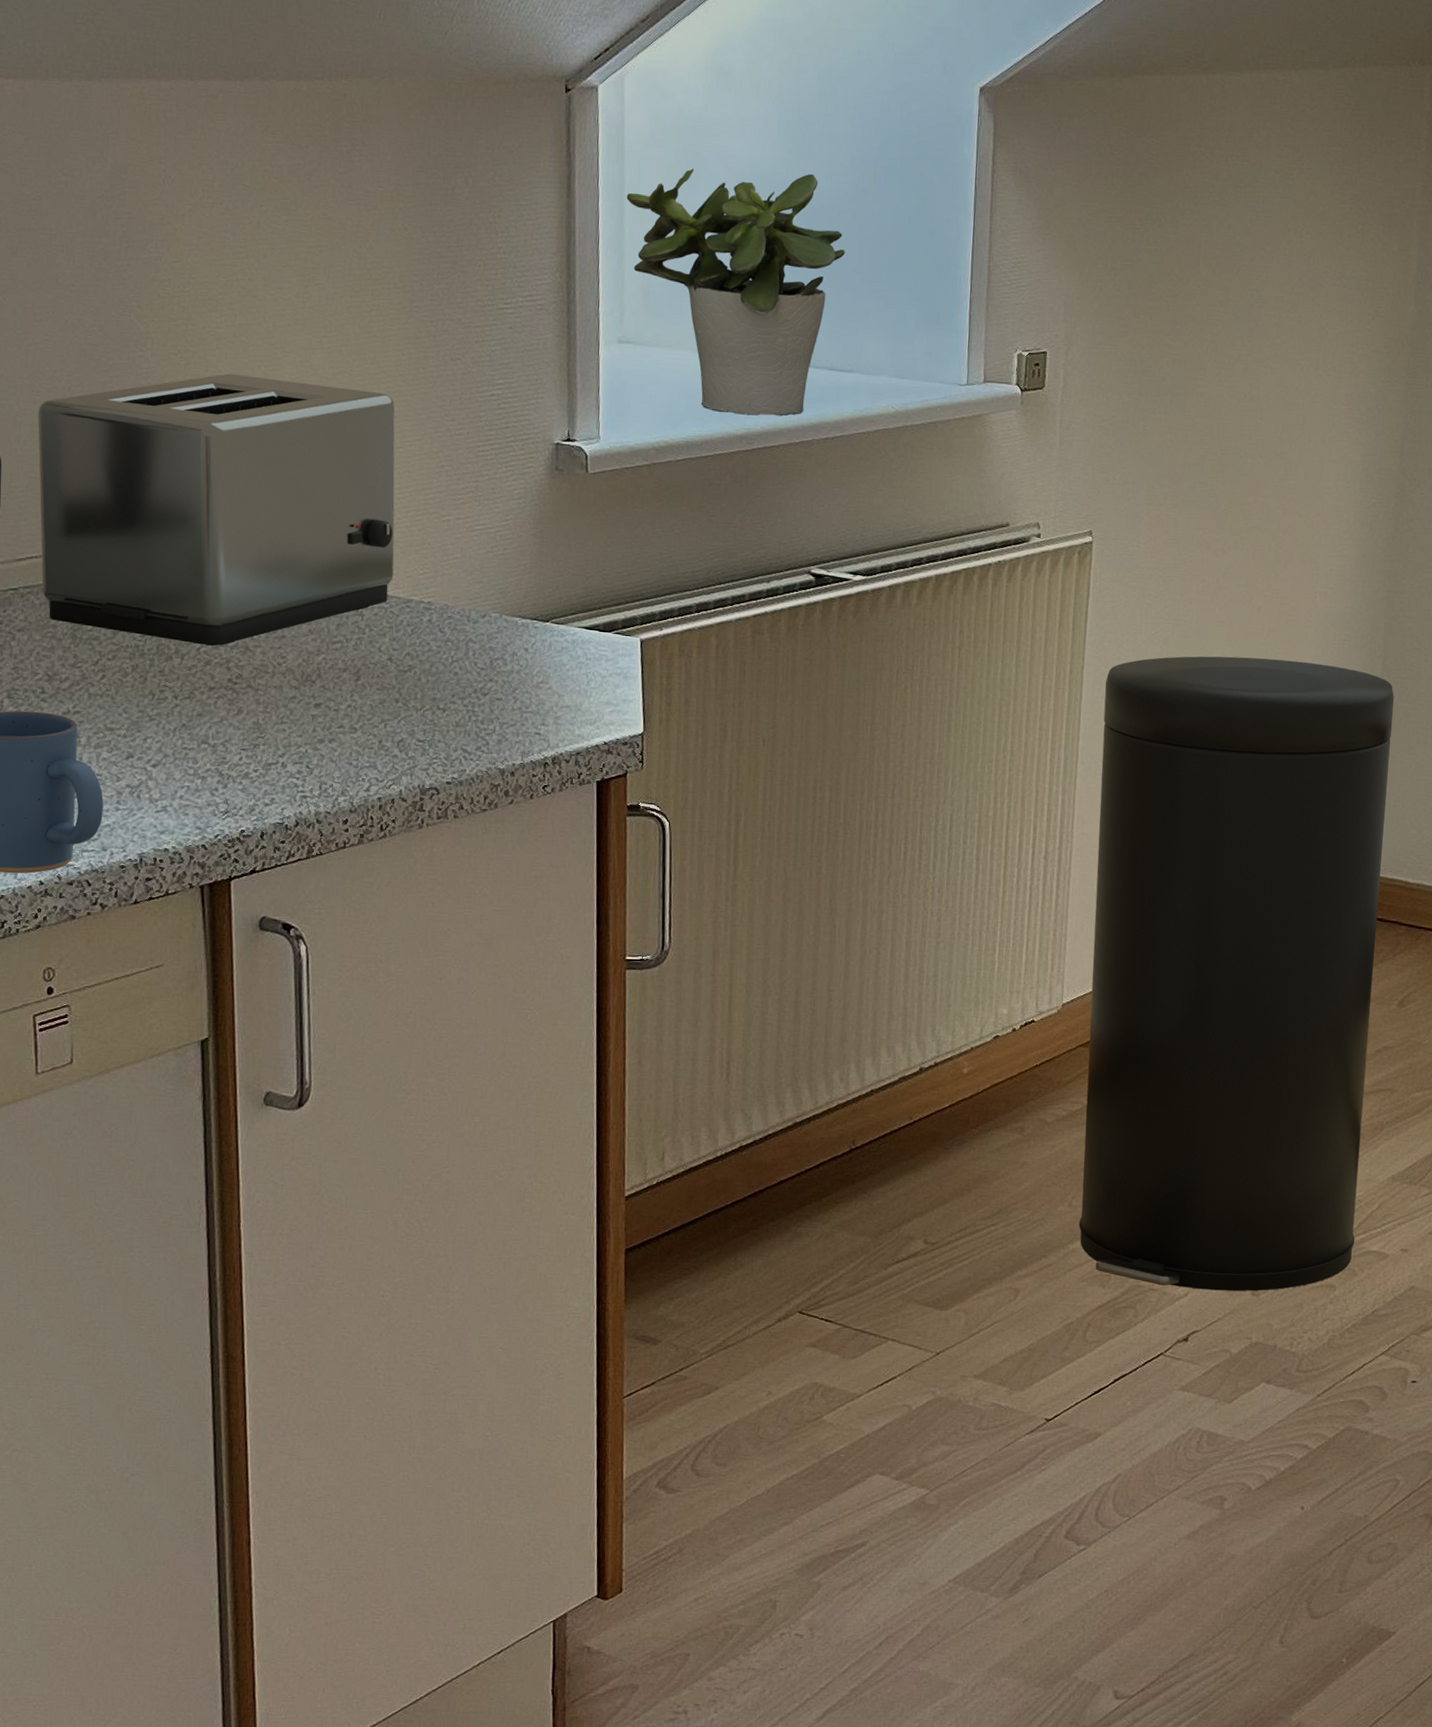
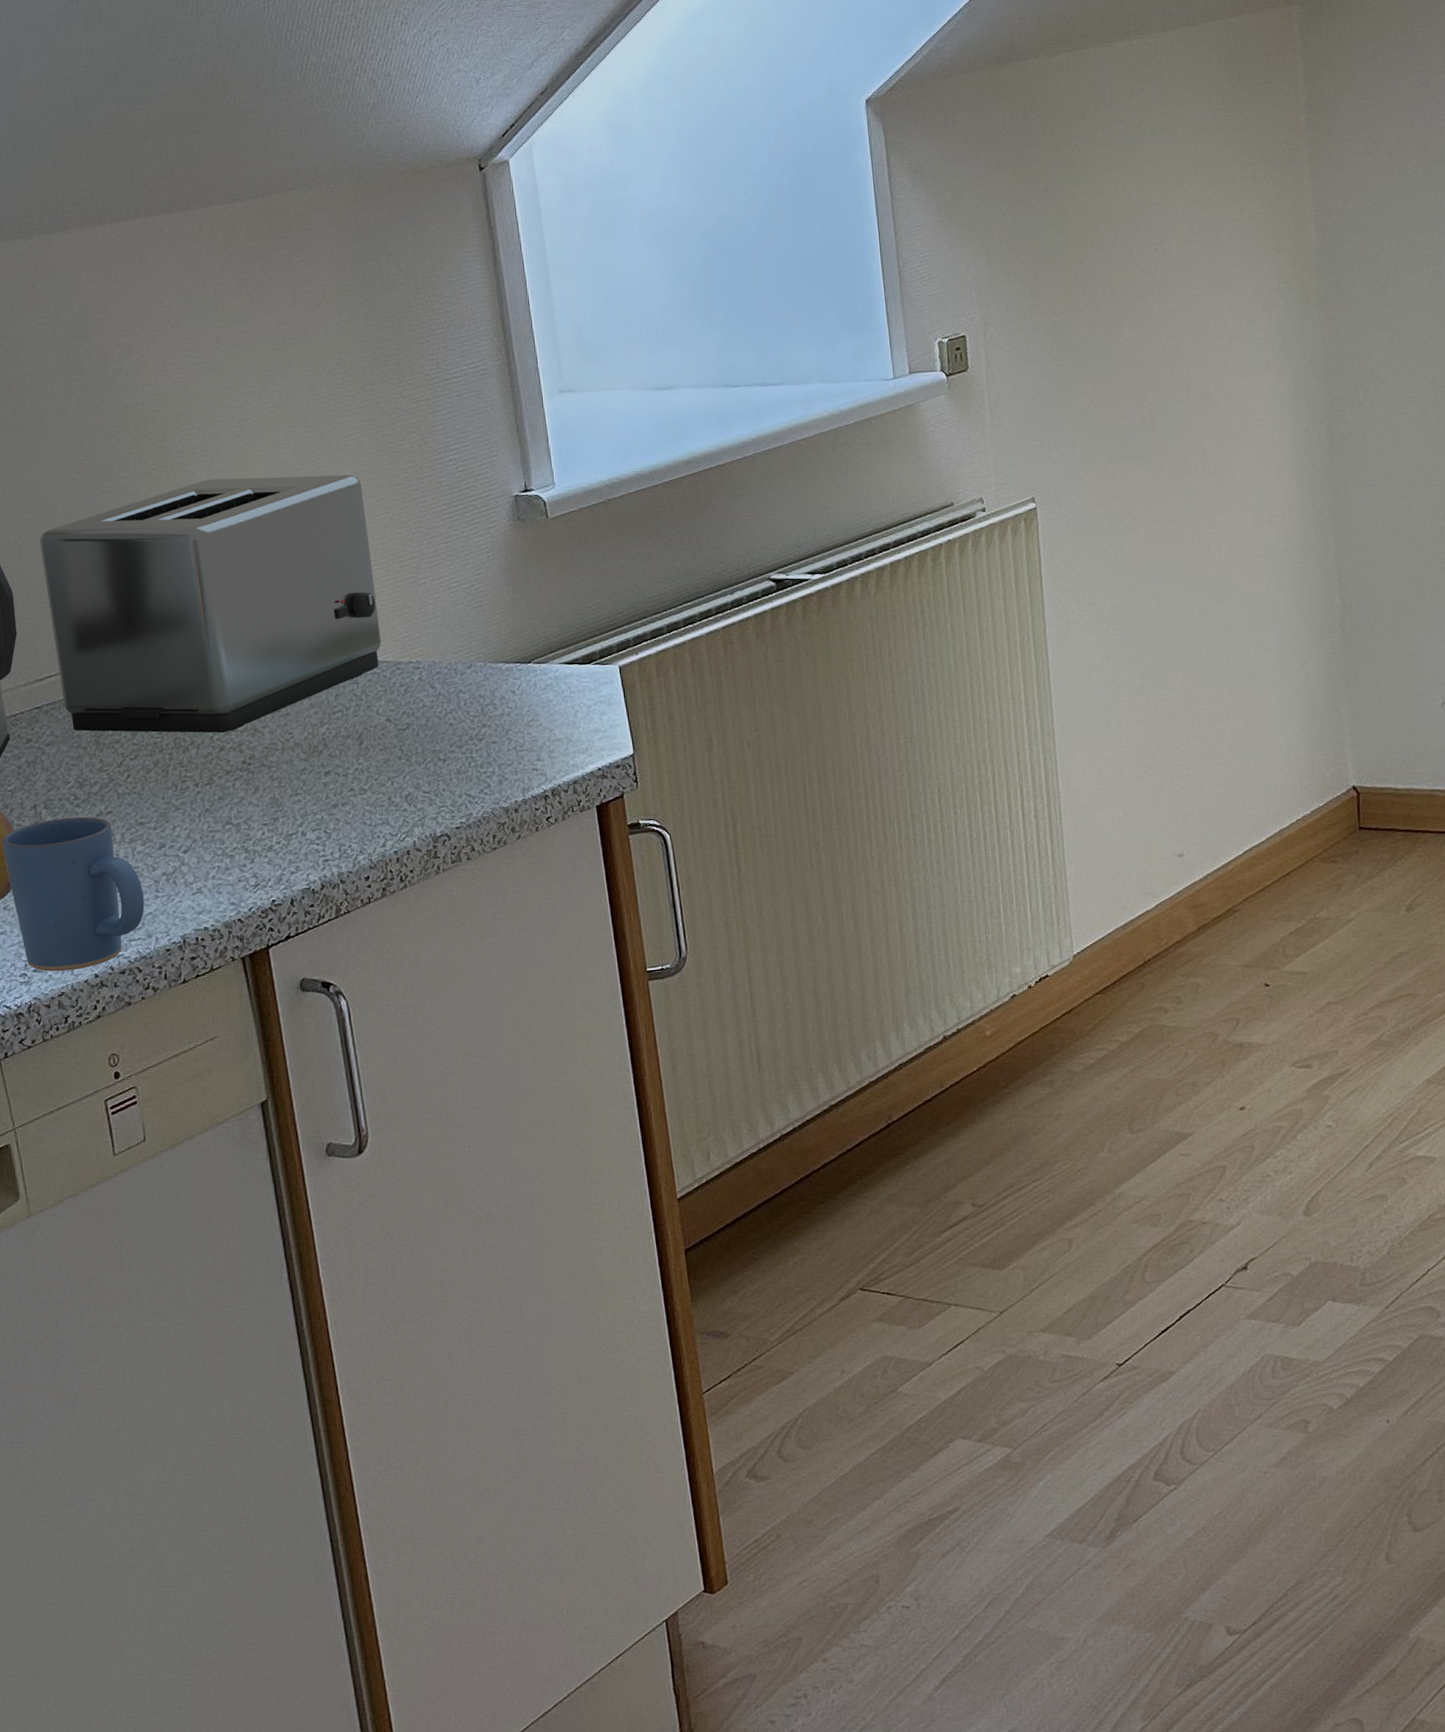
potted plant: present [626,168,845,416] -> none [549,207,760,443]
pedal bin: present [1079,656,1395,1291] -> none [1068,589,1400,1218]

